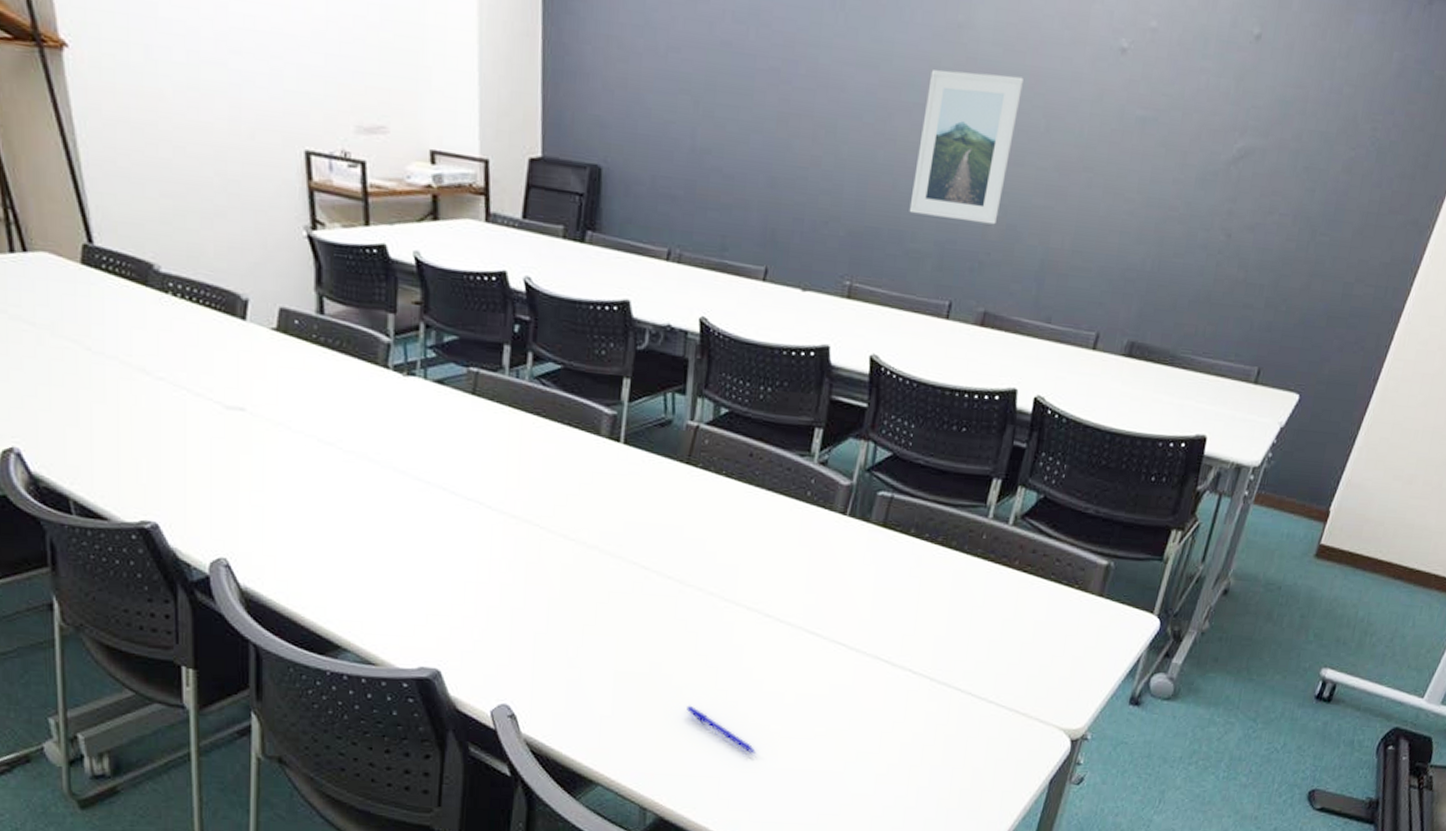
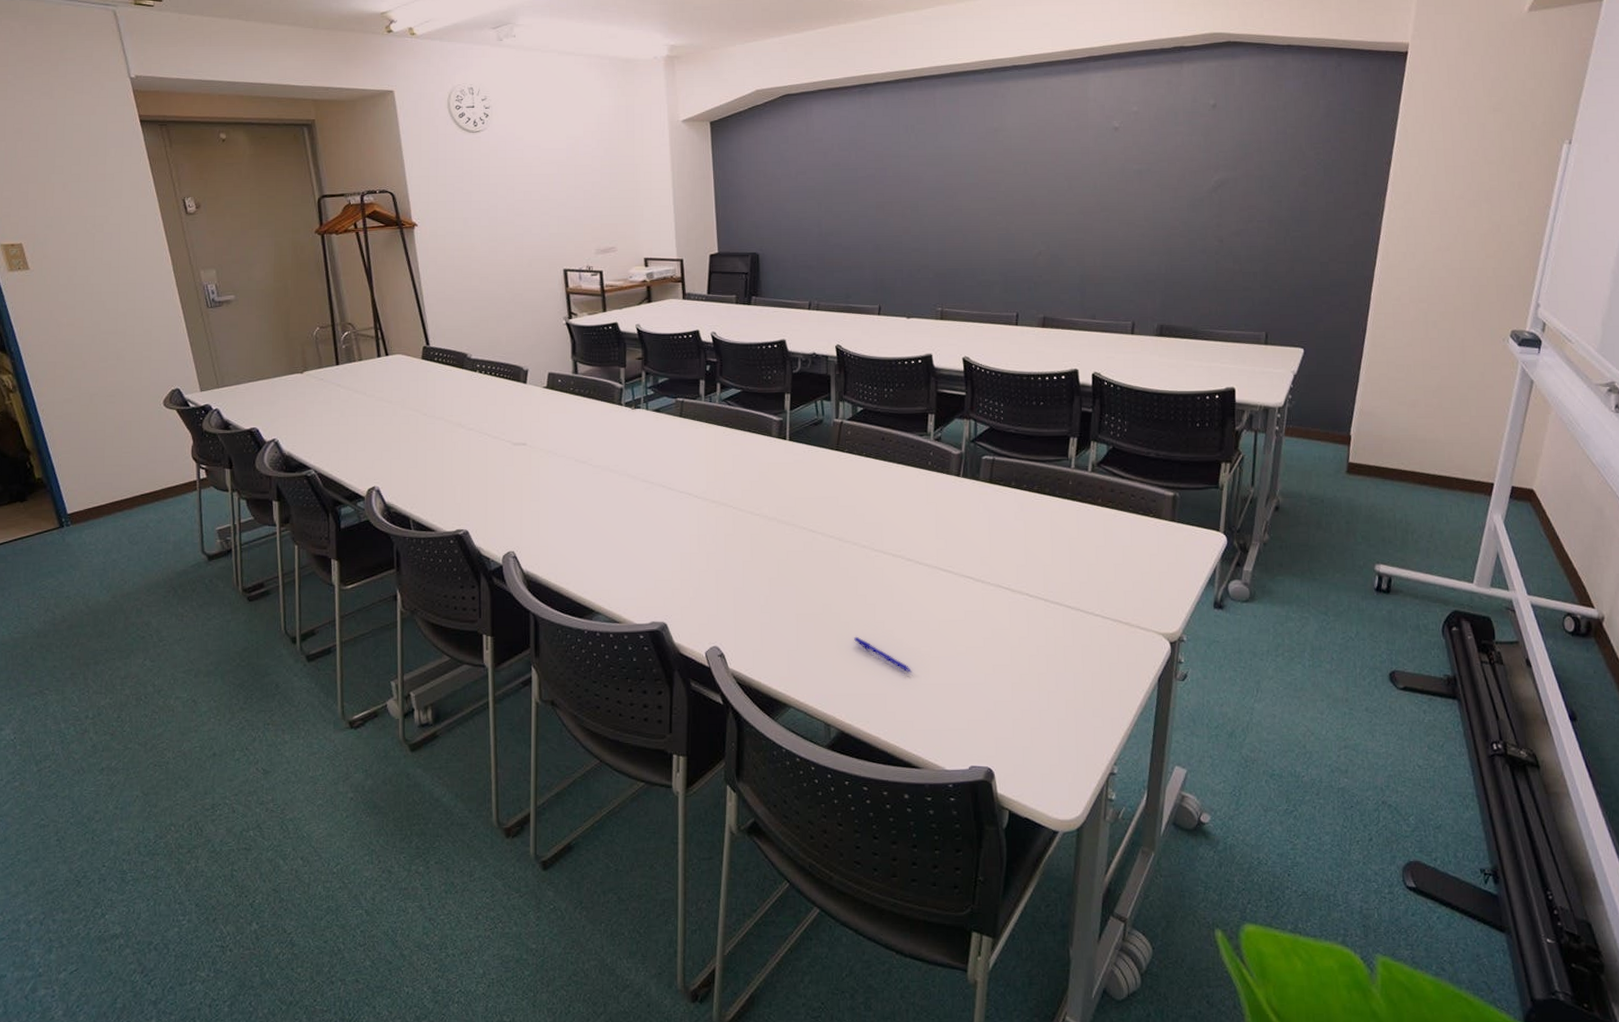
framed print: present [909,69,1024,225] -> none [977,156,1047,256]

